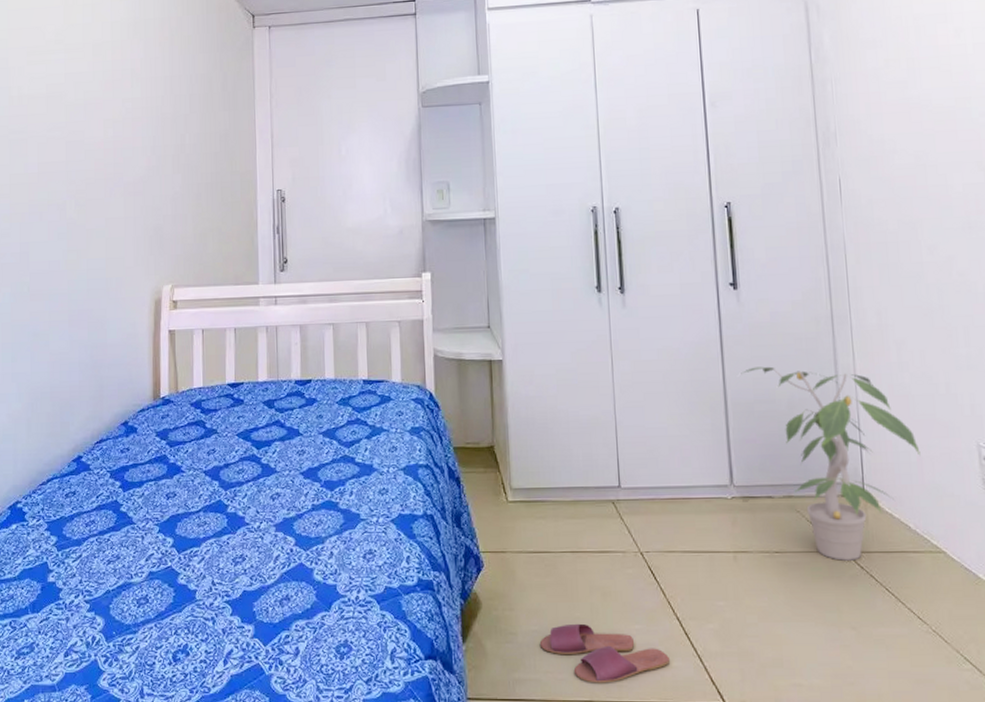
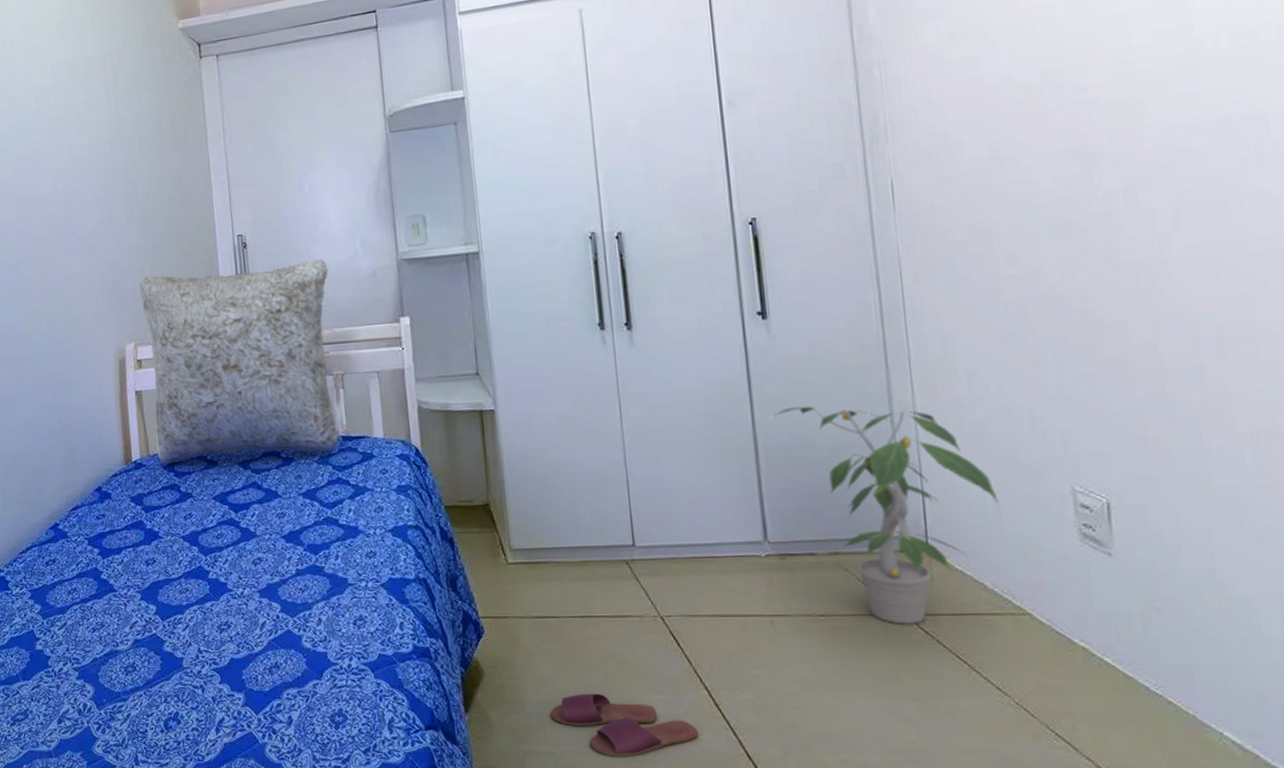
pillow: none [180,216,360,401] -> present [139,259,339,464]

